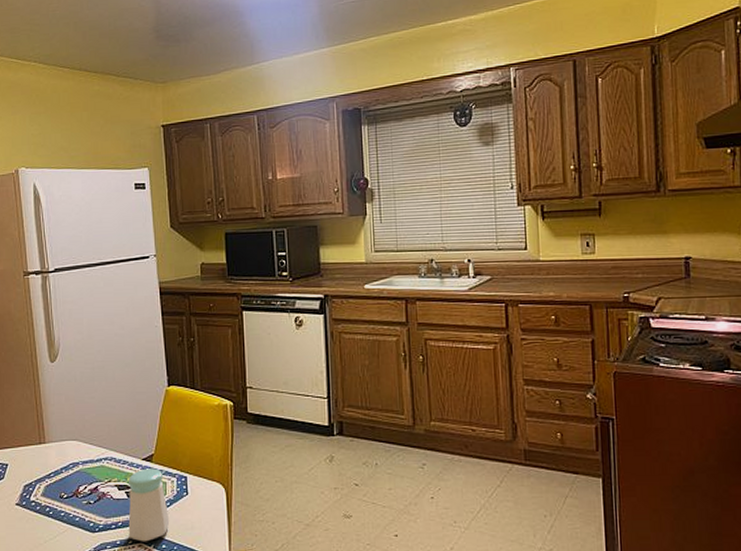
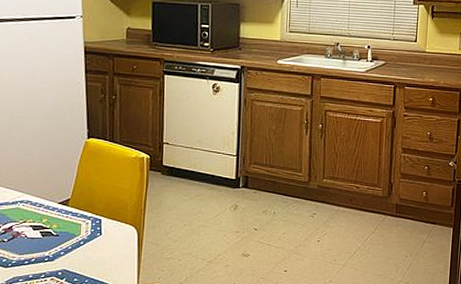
salt shaker: present [128,468,170,542] -> none [41,211,83,276]

